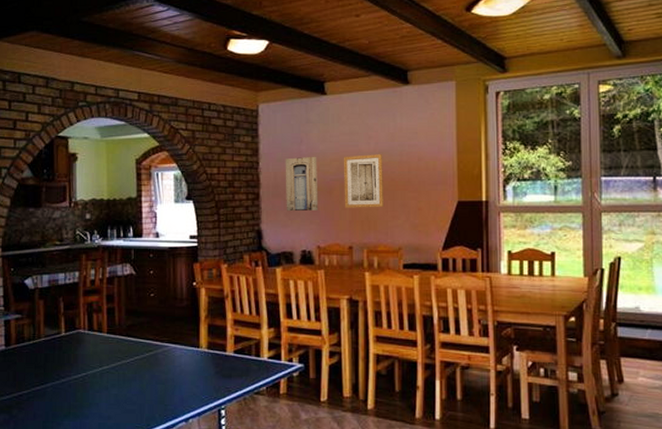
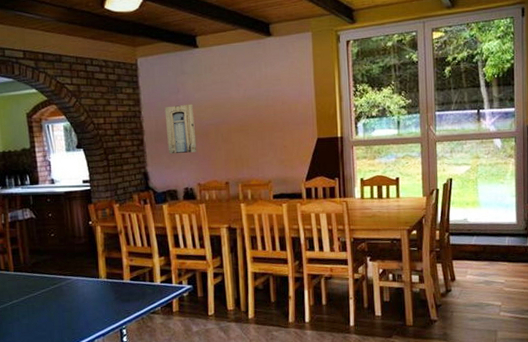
wall art: present [343,154,385,208] -> none [216,100,255,149]

